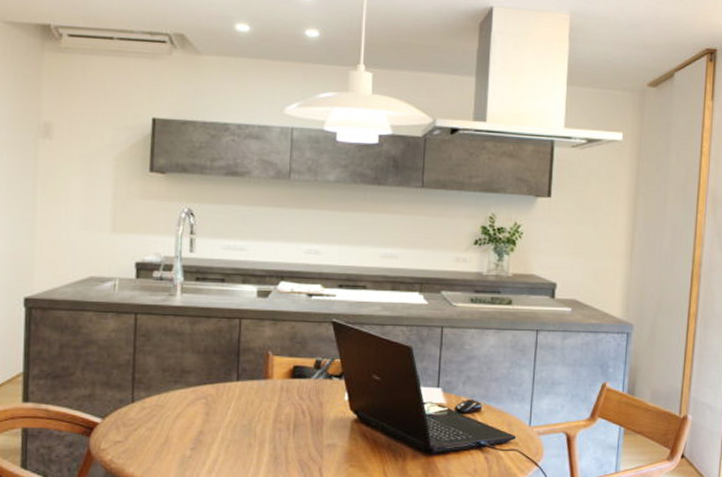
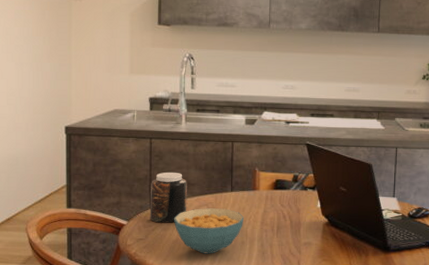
jar: none [131,356,181,421] -> present [150,172,187,223]
cereal bowl: none [163,402,253,460] -> present [174,208,244,254]

